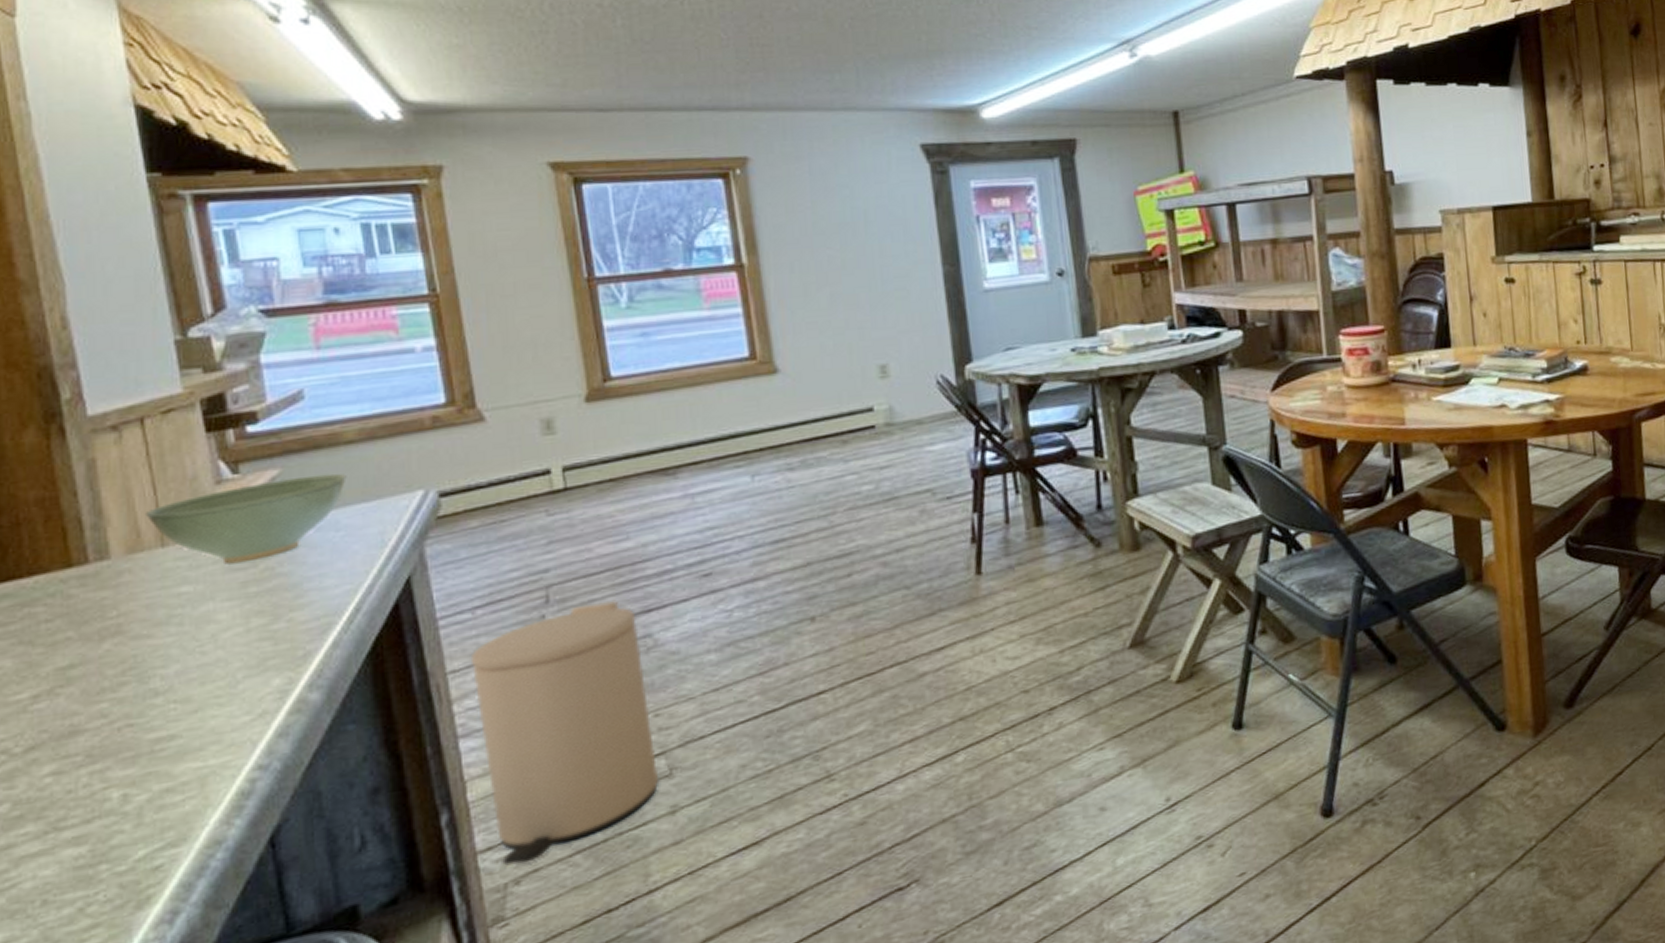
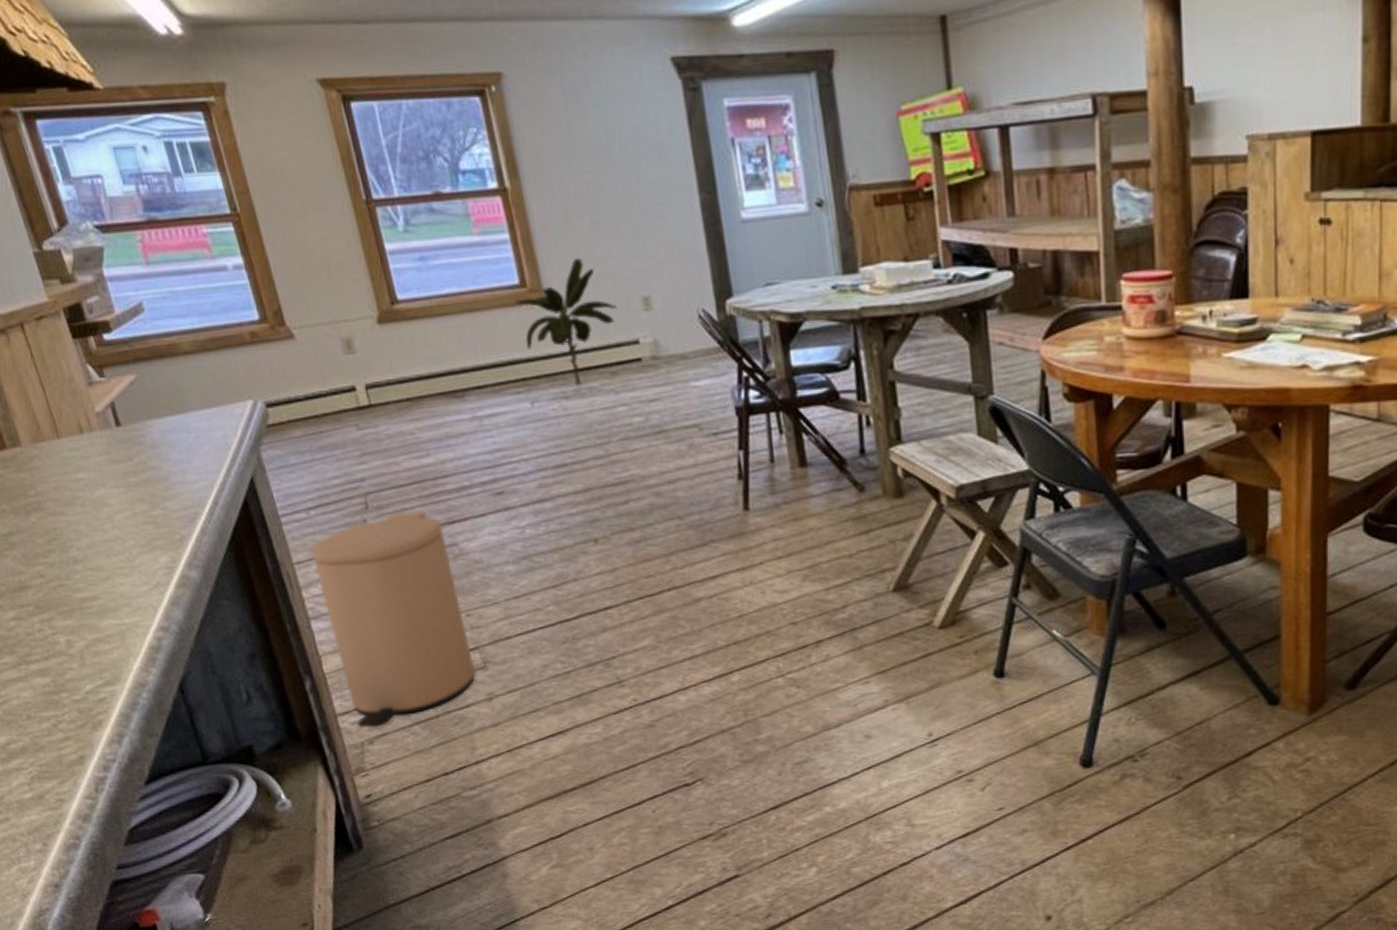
bowl: present [144,473,347,565] -> none [39,381,190,457]
plant: none [741,329,853,456] -> present [514,257,618,385]

